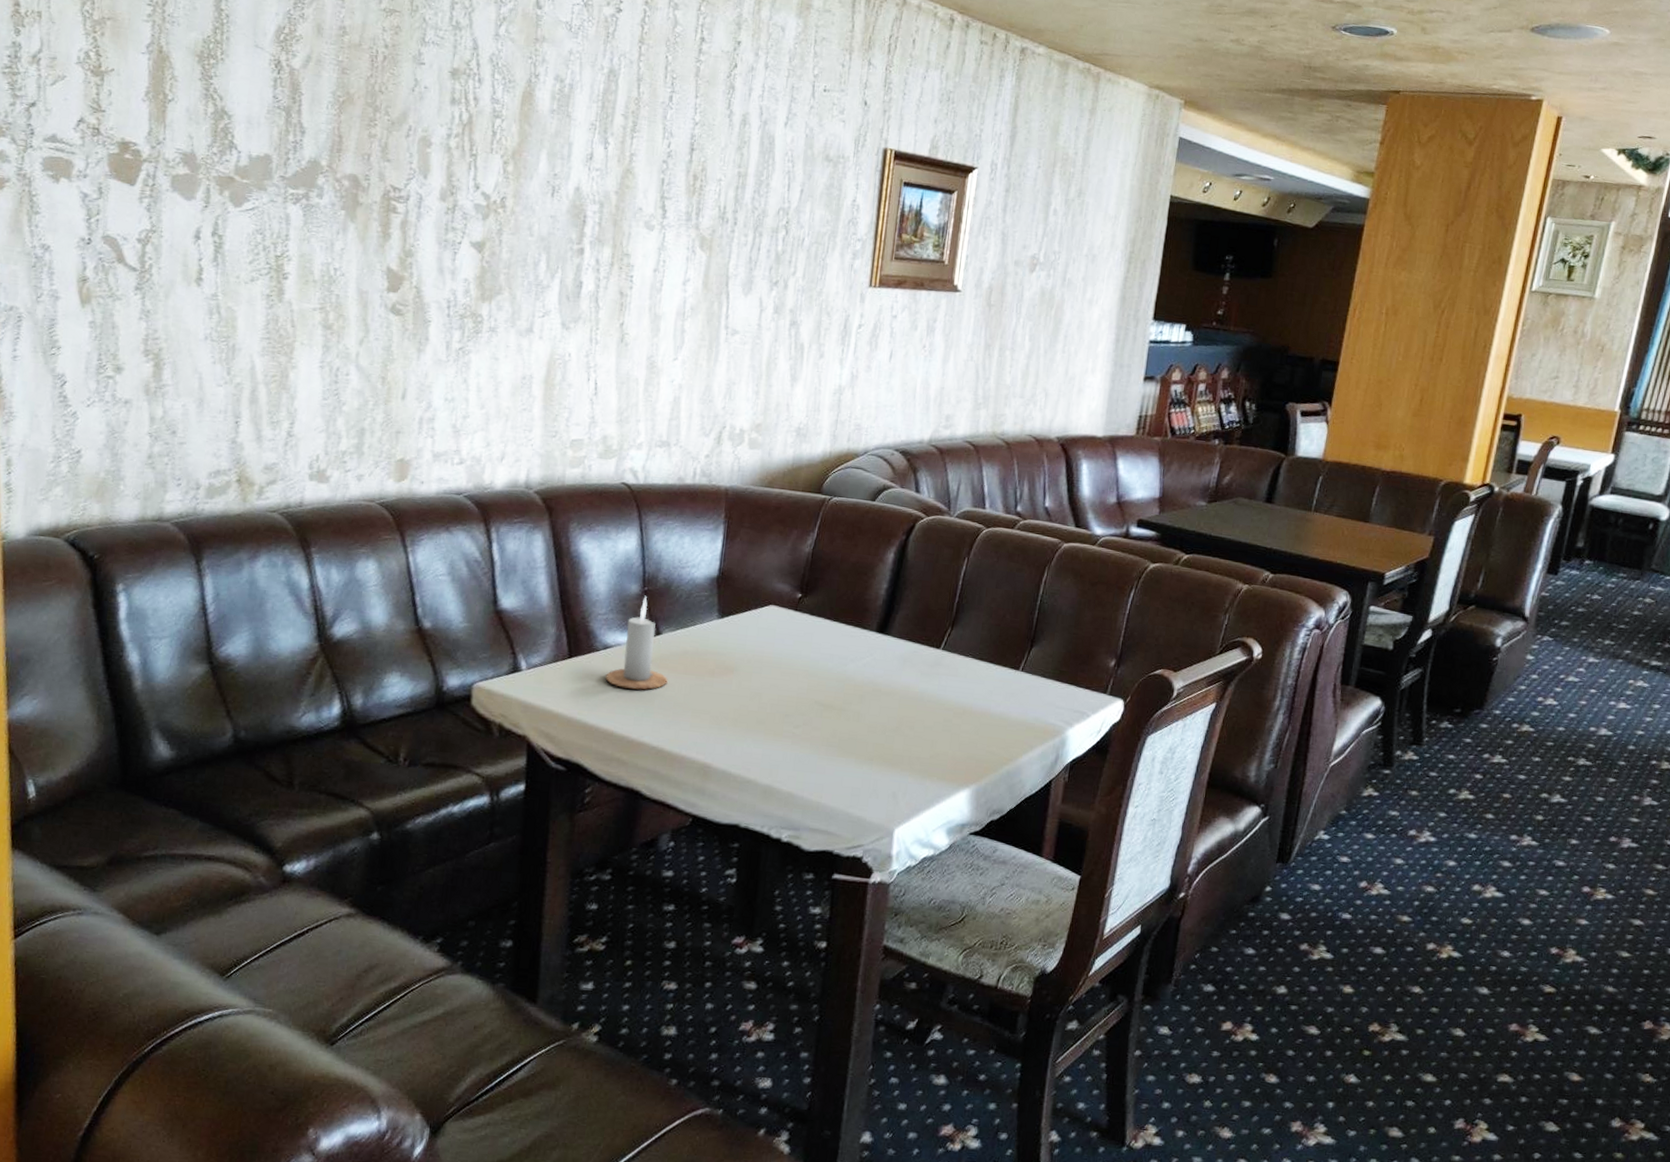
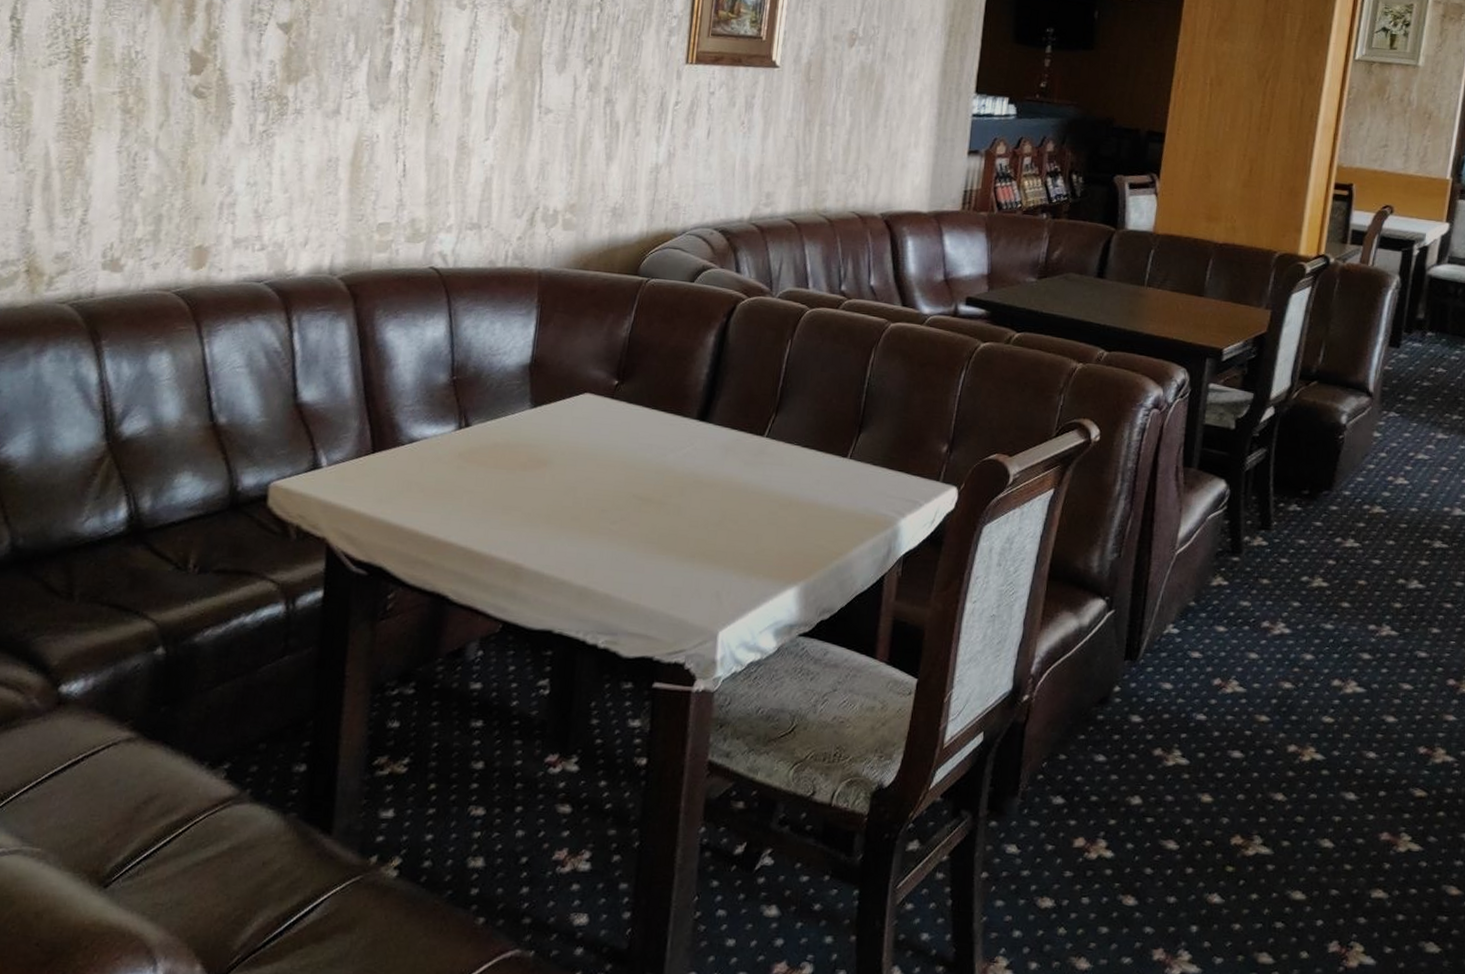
candle: present [605,595,668,691] -> none [411,385,477,487]

